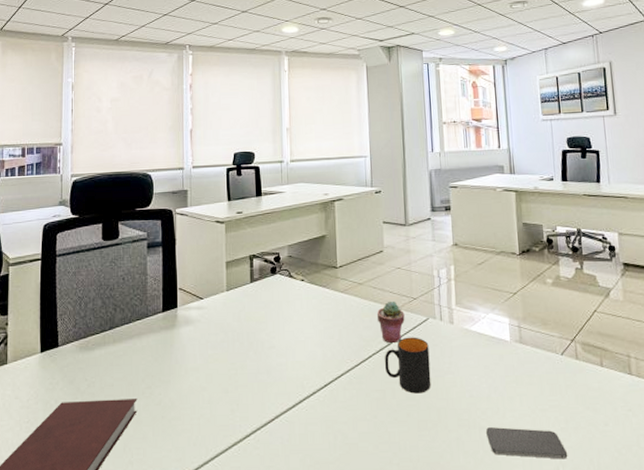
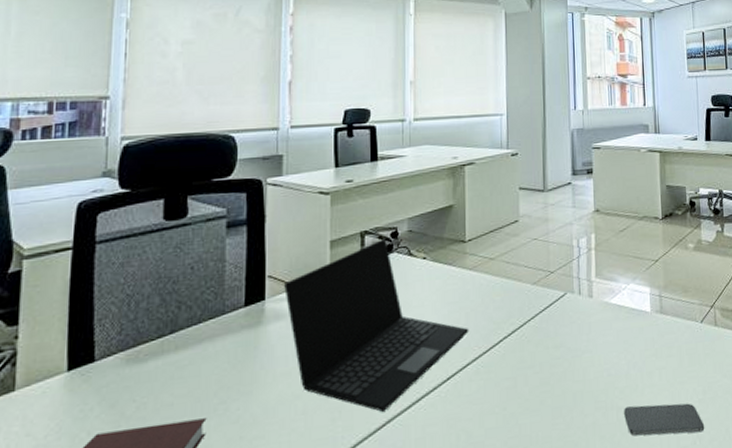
laptop: none [192,261,342,408] -> present [284,238,469,412]
potted succulent: present [377,301,405,343] -> none [510,276,541,324]
mug: present [385,337,431,394] -> none [517,314,568,379]

